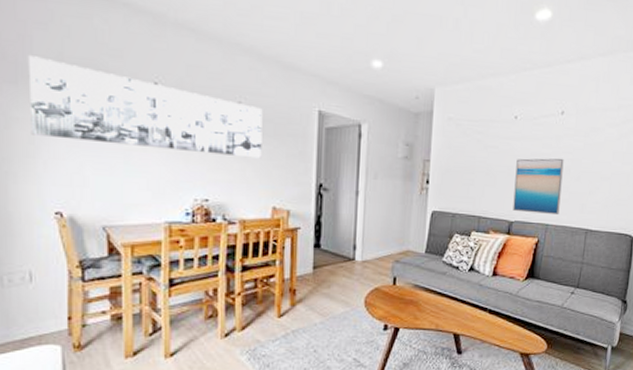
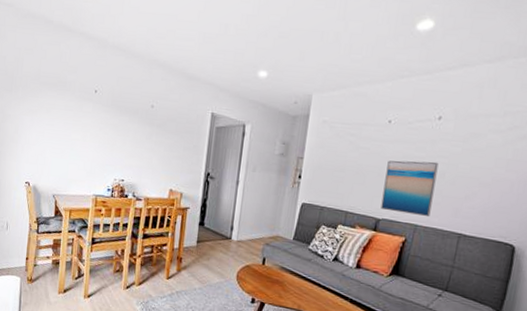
wall art: present [27,55,263,159] -> none [16,72,169,150]

